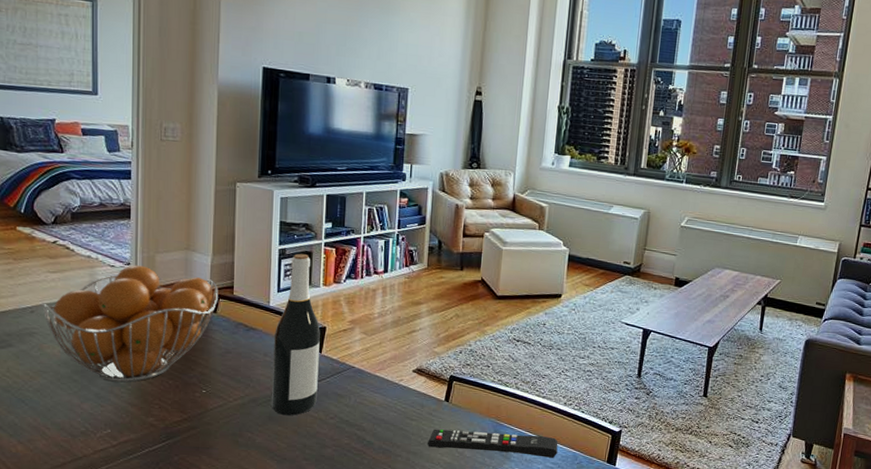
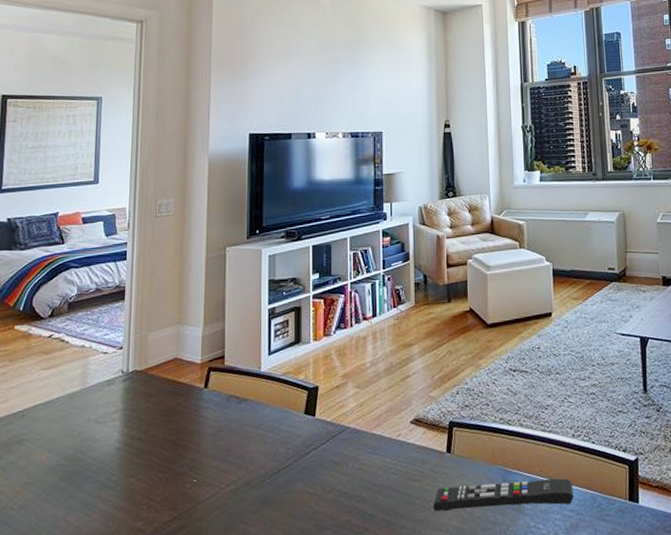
fruit basket: present [41,265,219,383] -> none [32,347,210,485]
wine bottle: present [270,254,320,416] -> none [264,310,313,496]

